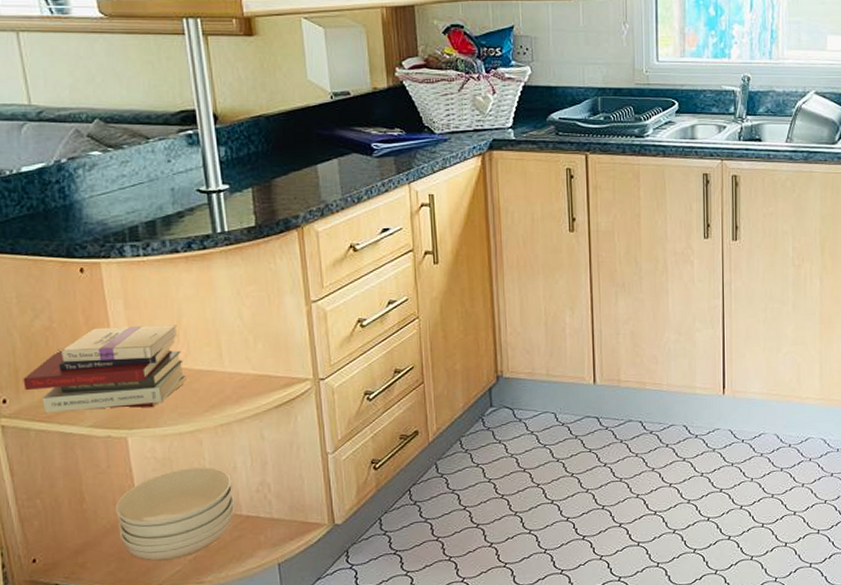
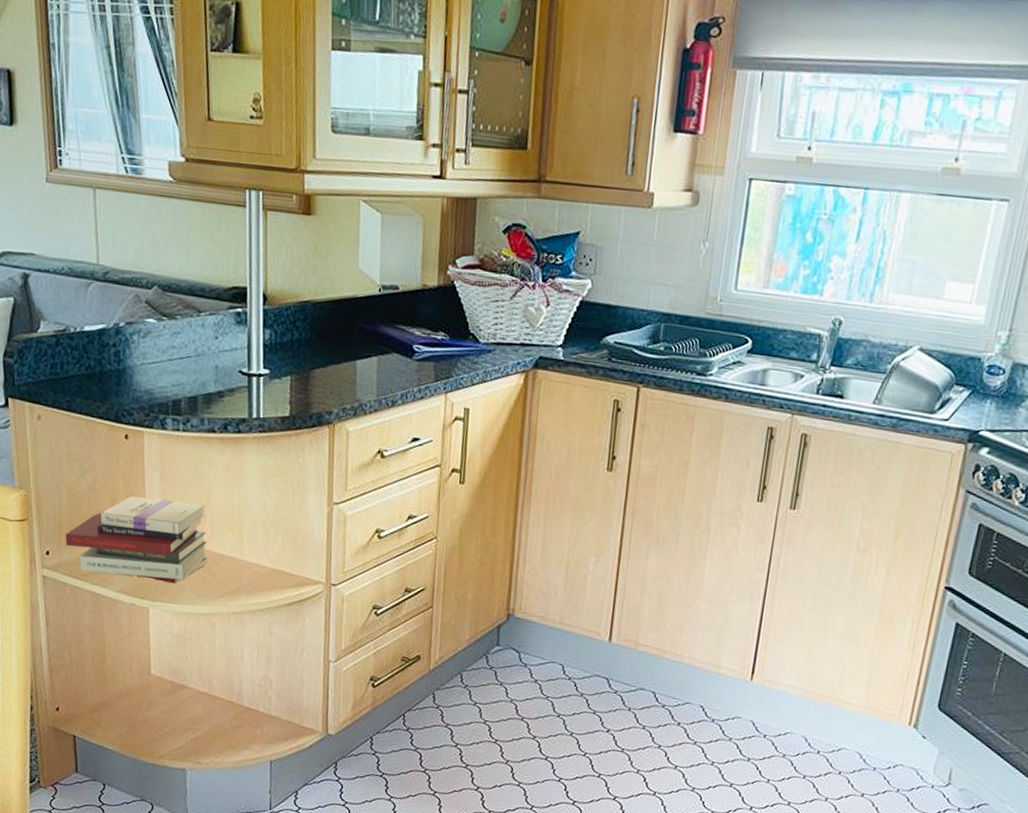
bowl: present [115,467,236,562] -> none [130,648,239,736]

